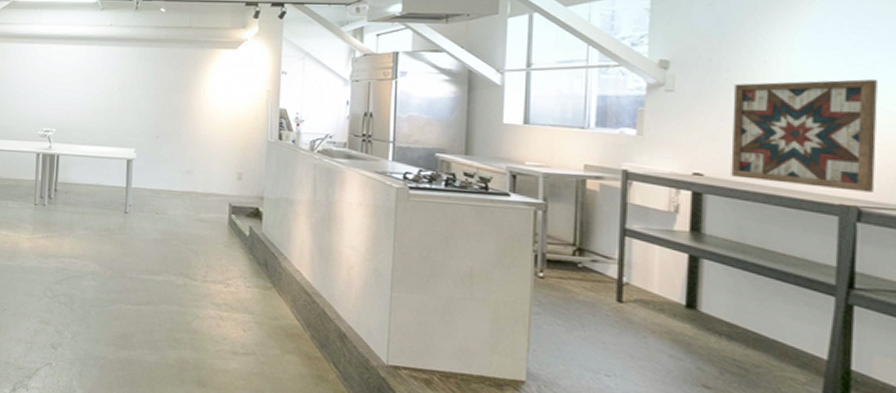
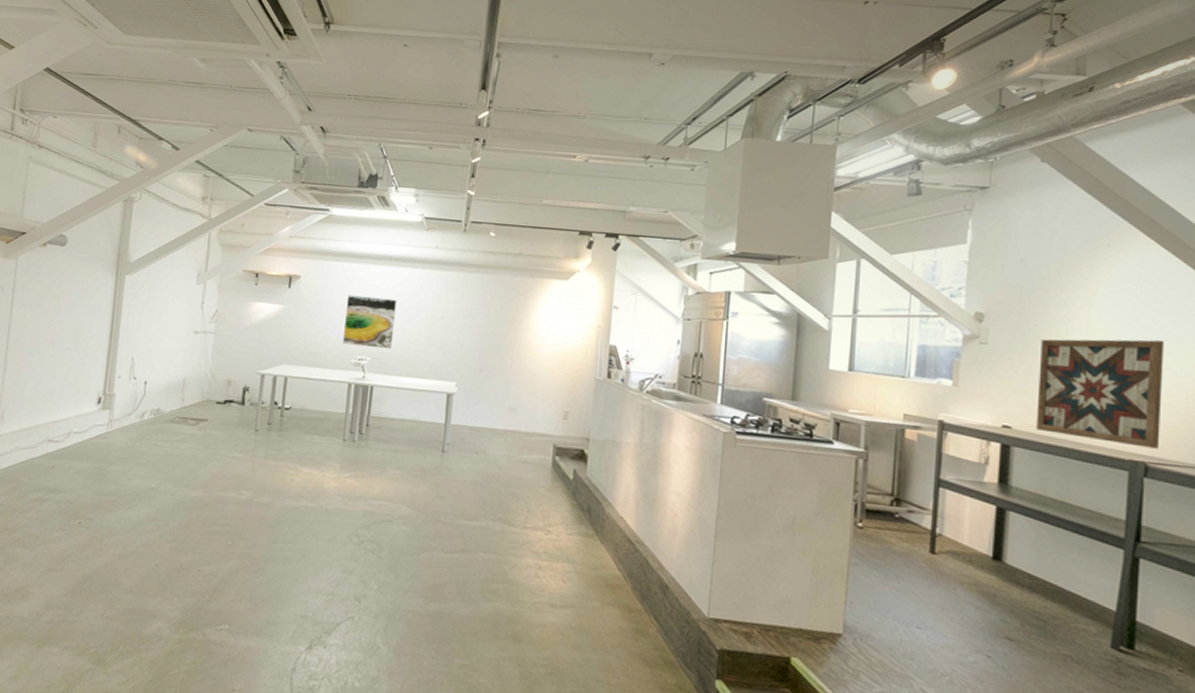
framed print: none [30,73,77,121] -> present [343,295,397,350]

